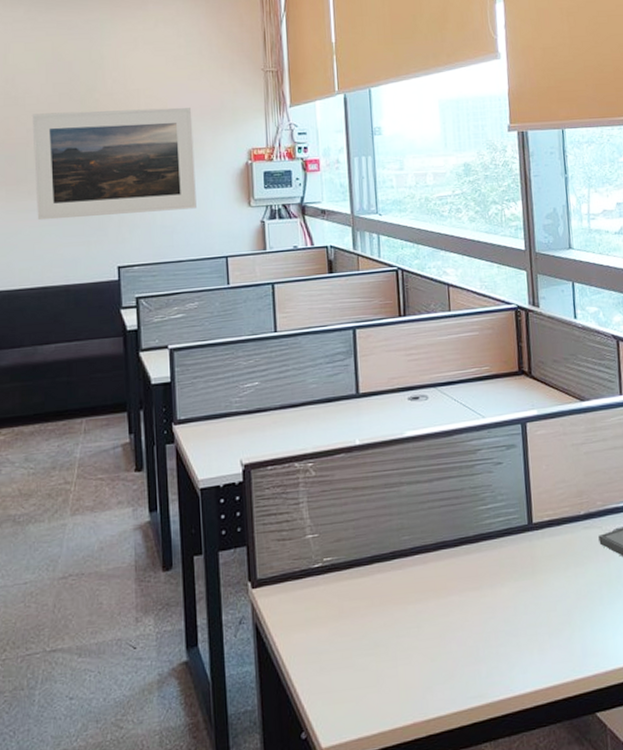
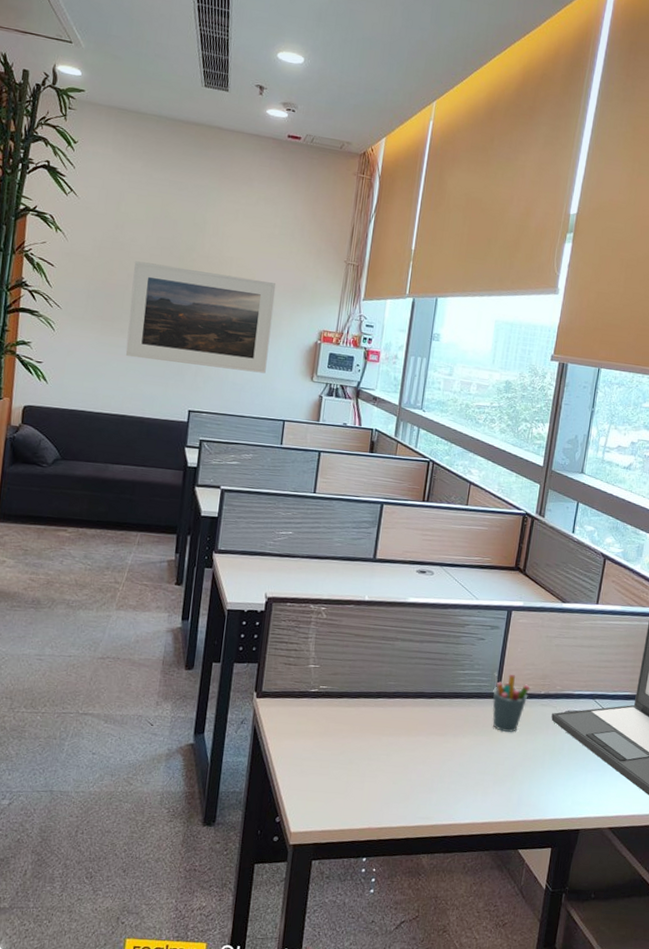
pen holder: none [521,498,567,571] -> present [492,673,530,733]

